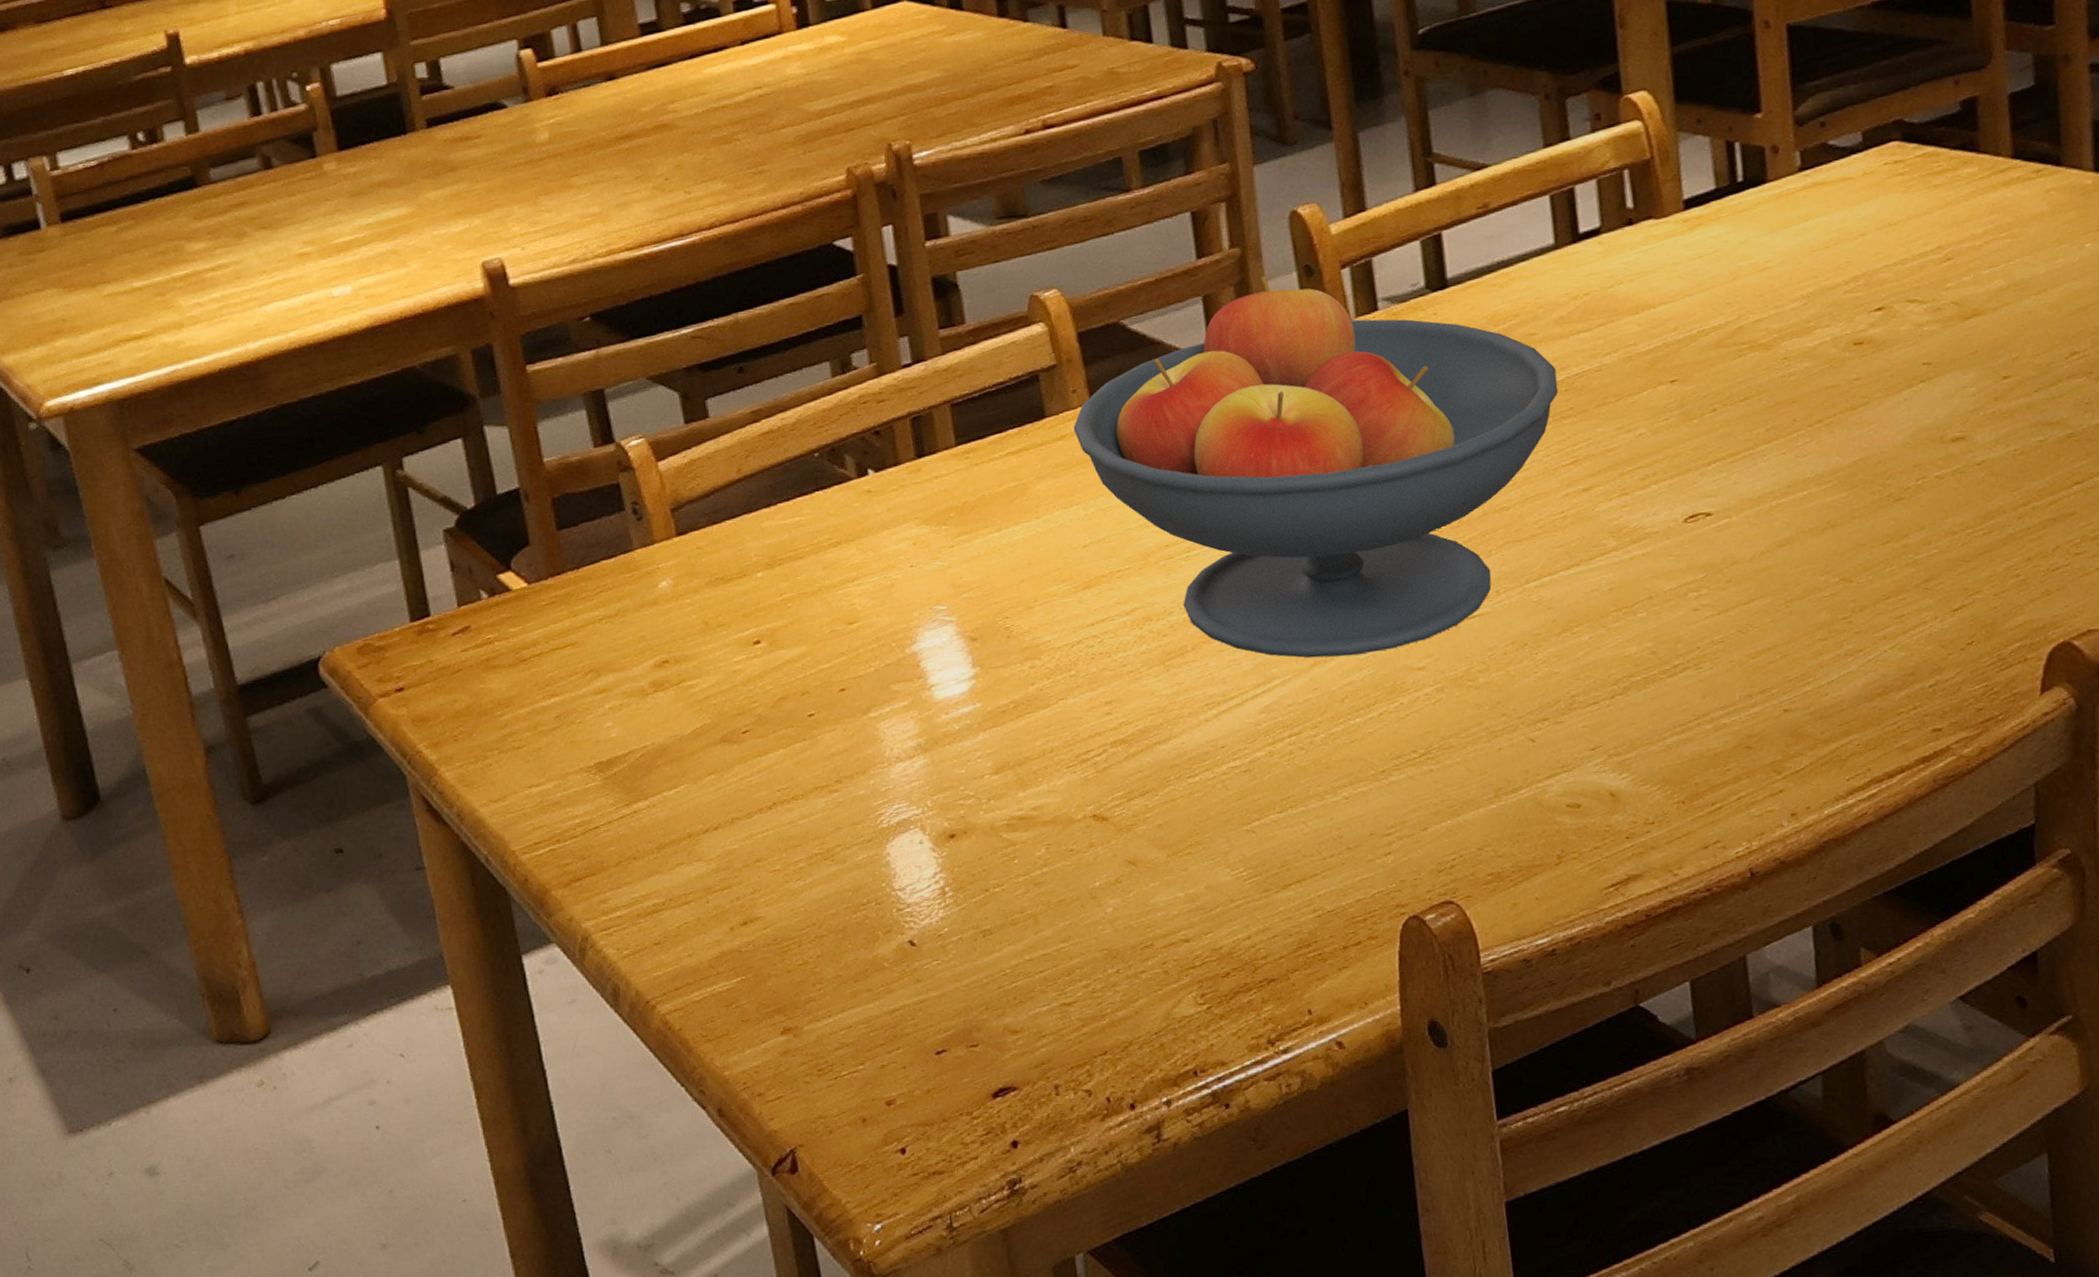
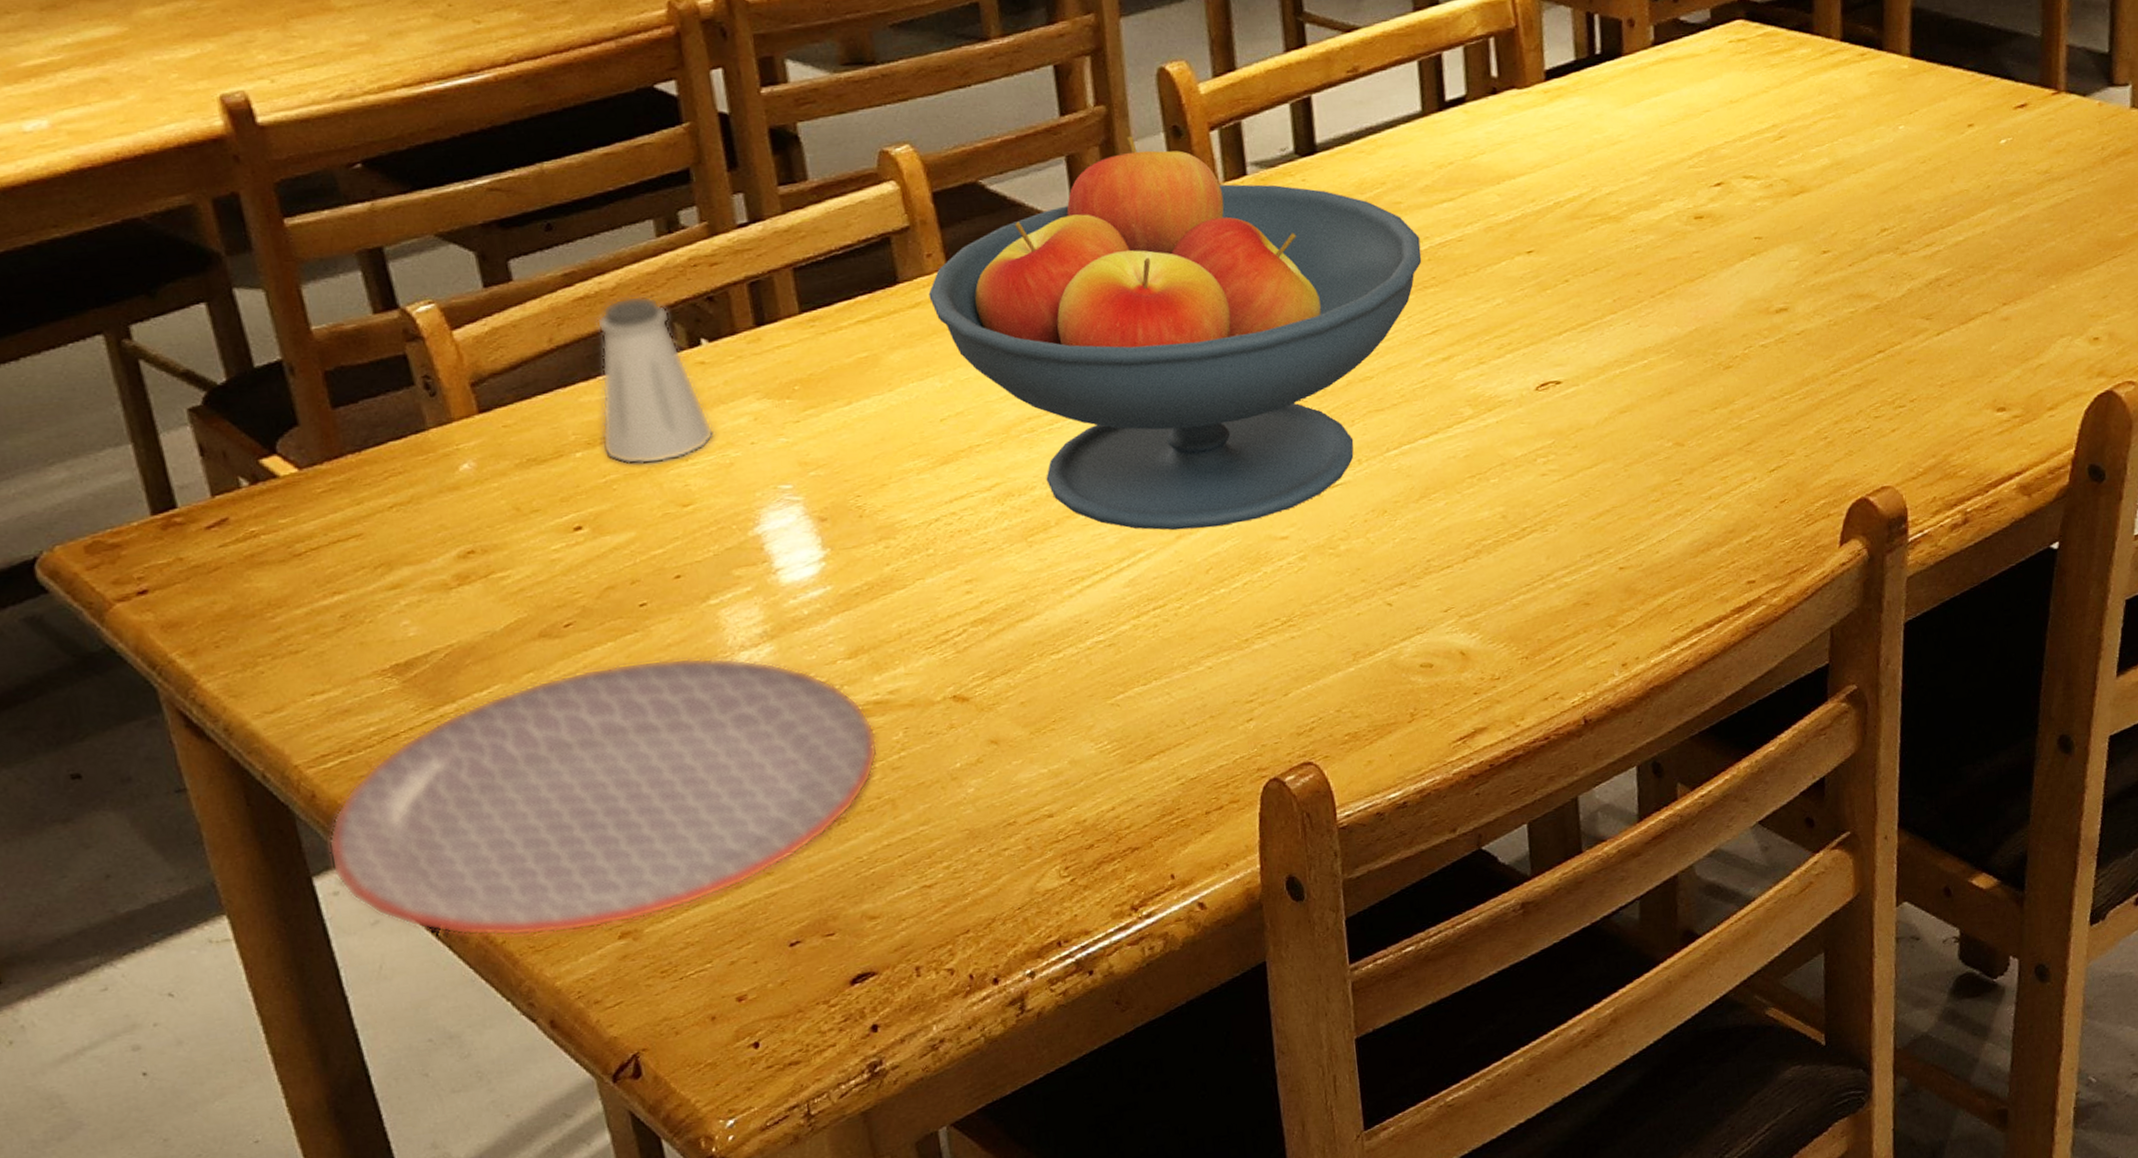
plate: none [536,766,1021,1025] -> present [328,657,878,937]
saltshaker: none [778,430,878,585] -> present [596,295,715,465]

